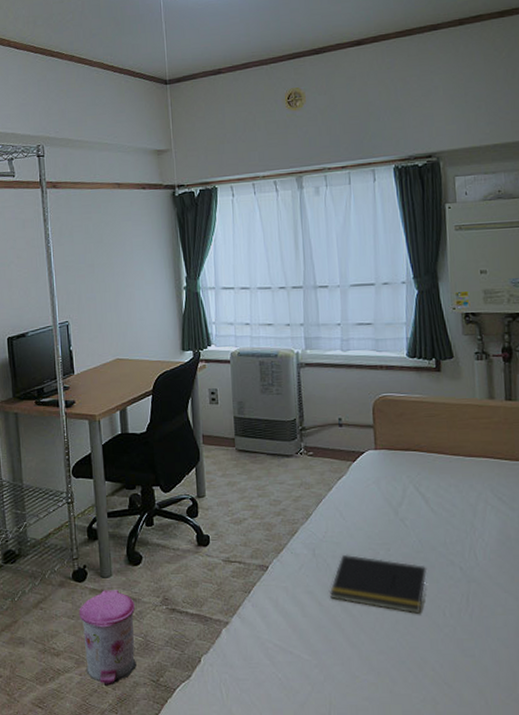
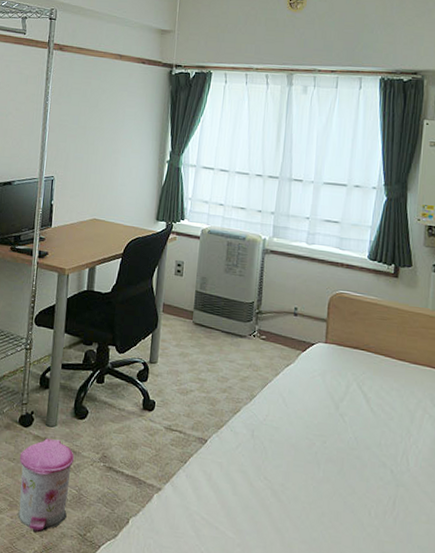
notepad: present [330,554,427,614] -> none [262,440,359,510]

